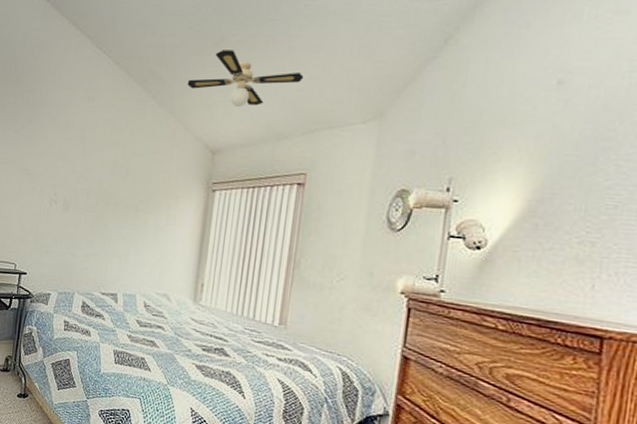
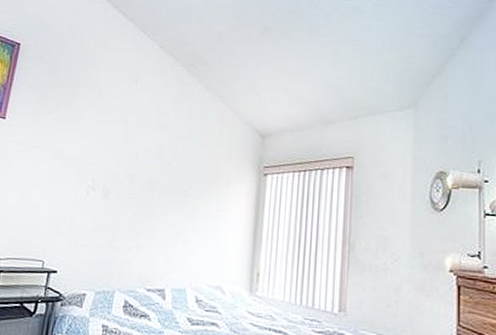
ceiling fan: present [187,50,304,107] -> none [234,39,345,93]

